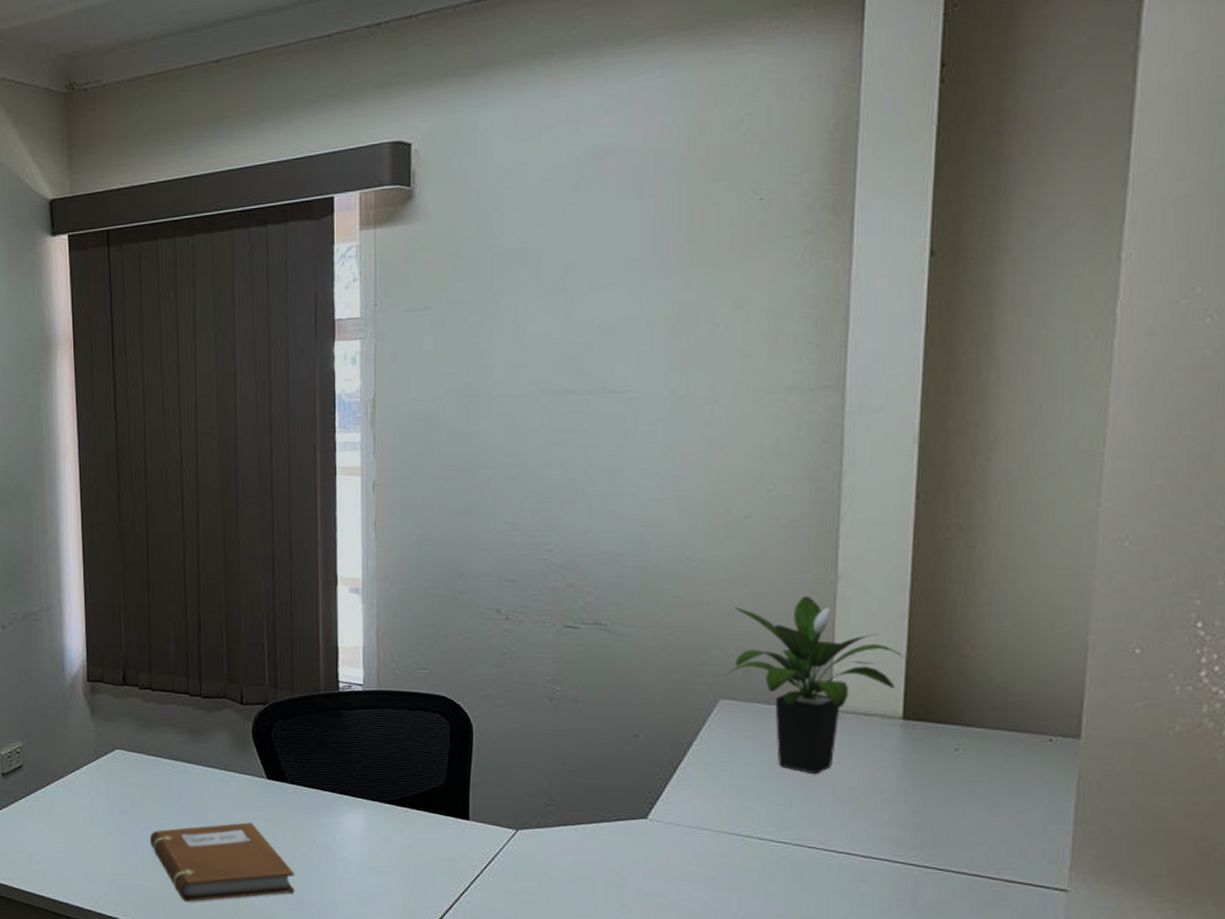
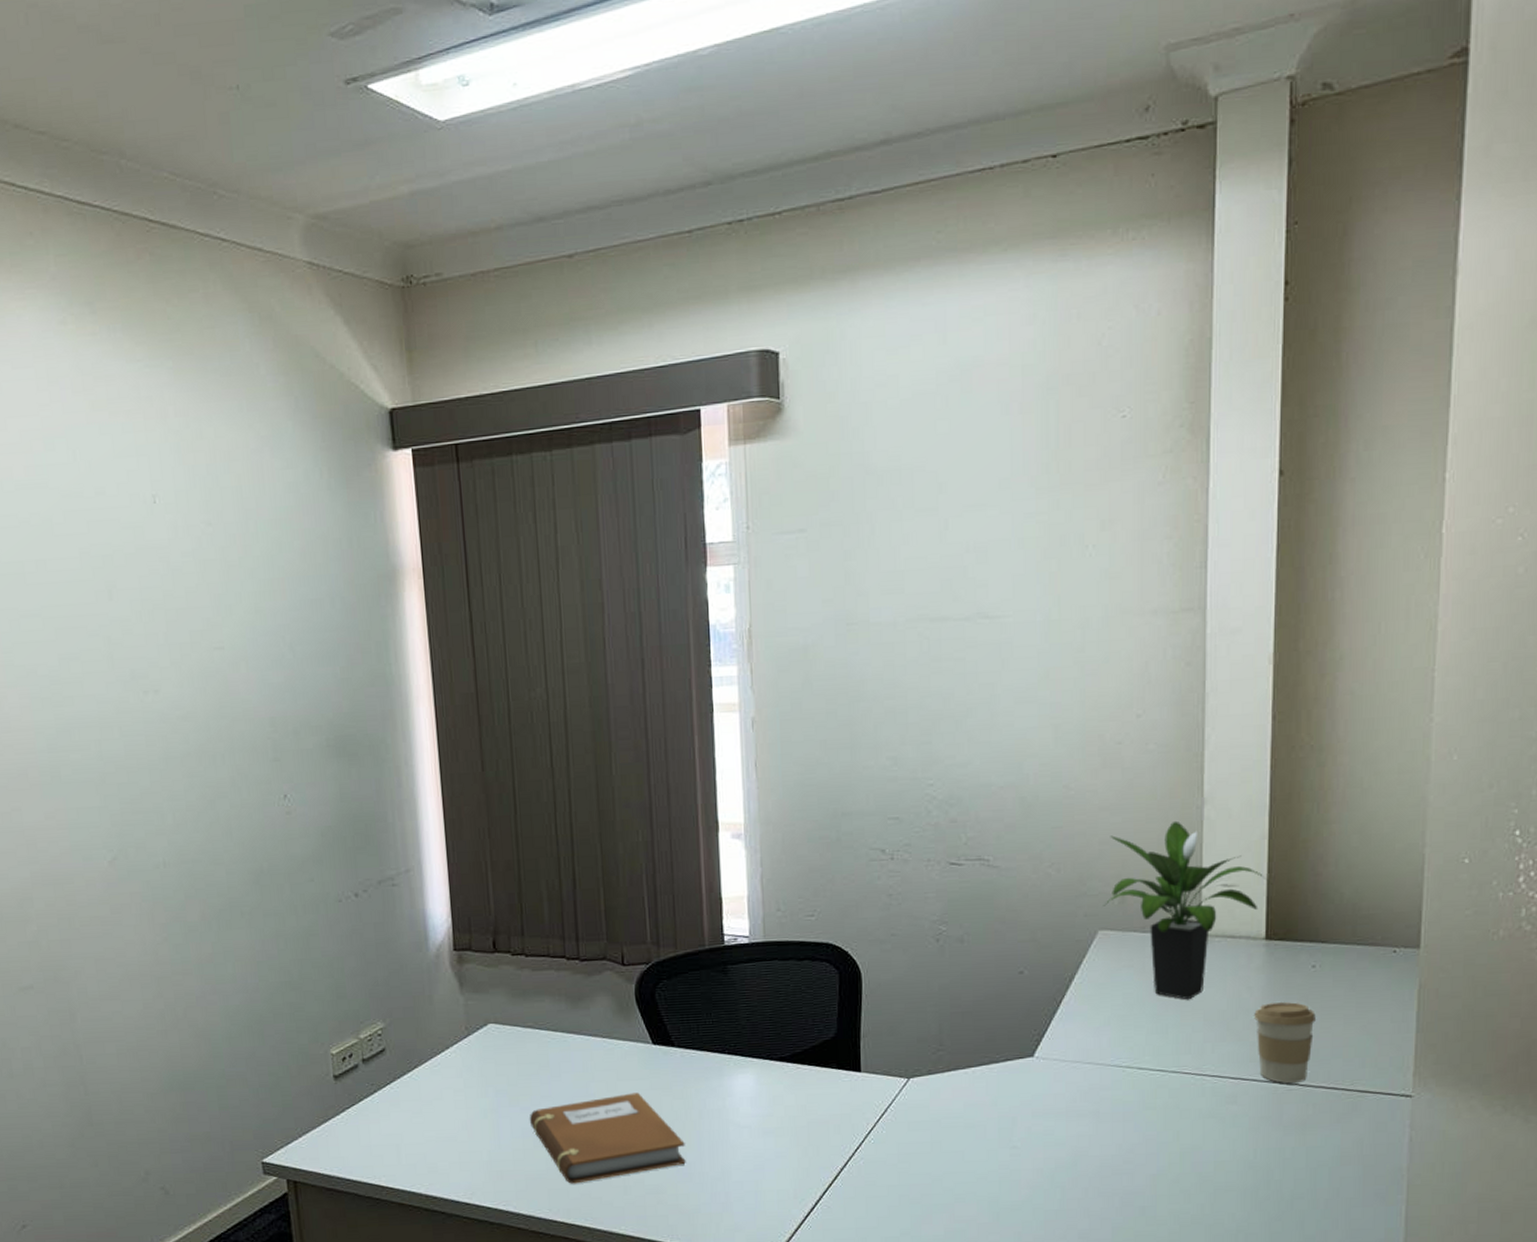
coffee cup: none [888,784,958,866] -> present [1254,1002,1316,1083]

